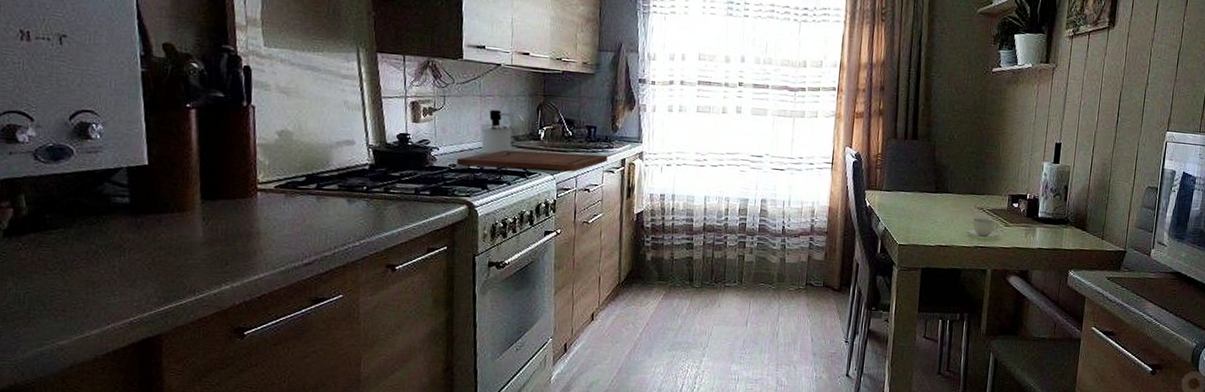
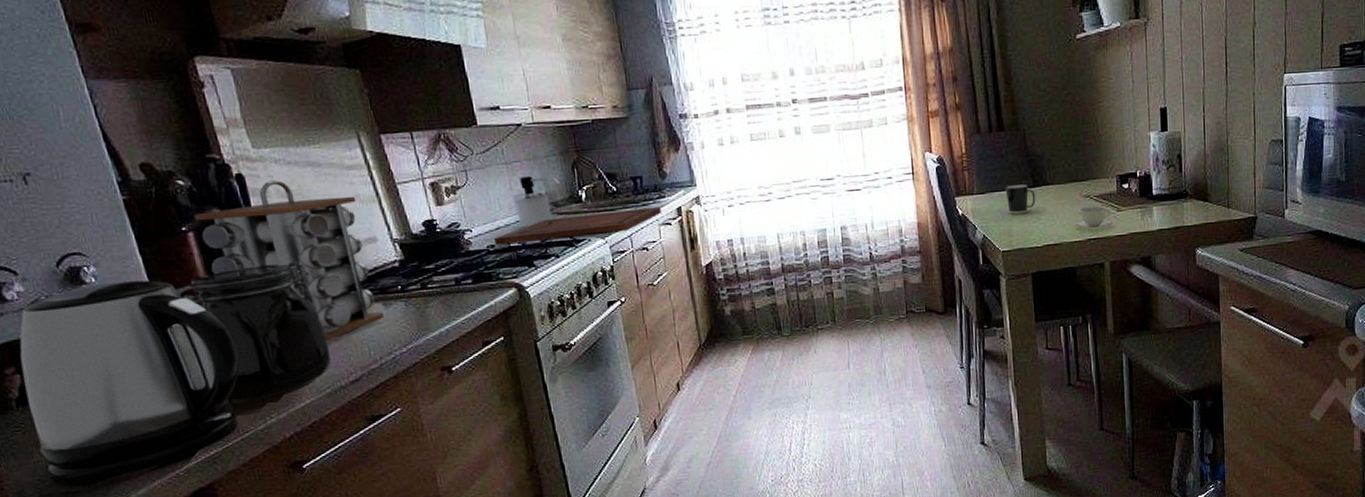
kettle: none [14,140,210,316] -> present [19,280,240,485]
jar: none [168,147,292,268] -> present [175,262,331,404]
spice rack: none [199,76,346,225] -> present [194,180,384,341]
mug: none [910,188,936,215] -> present [1005,184,1036,214]

